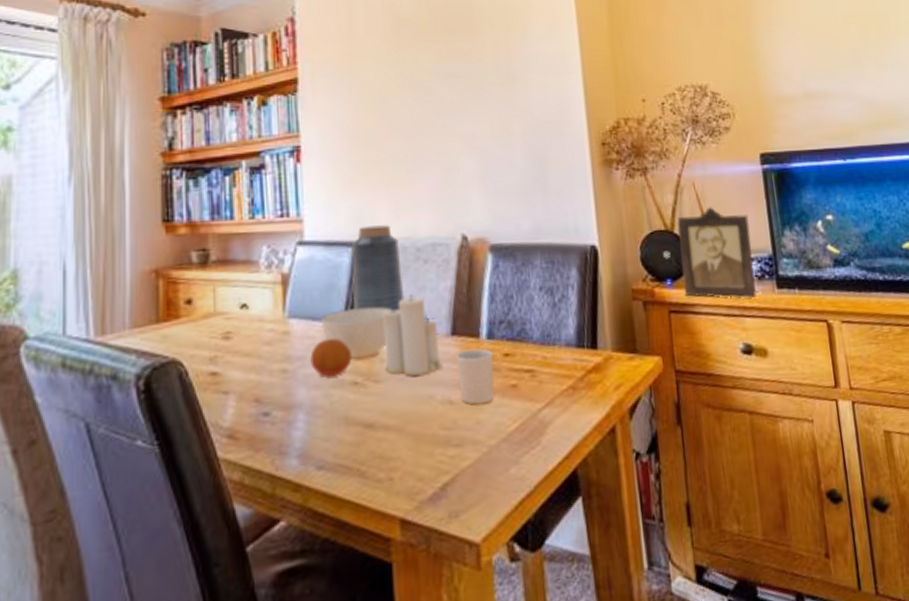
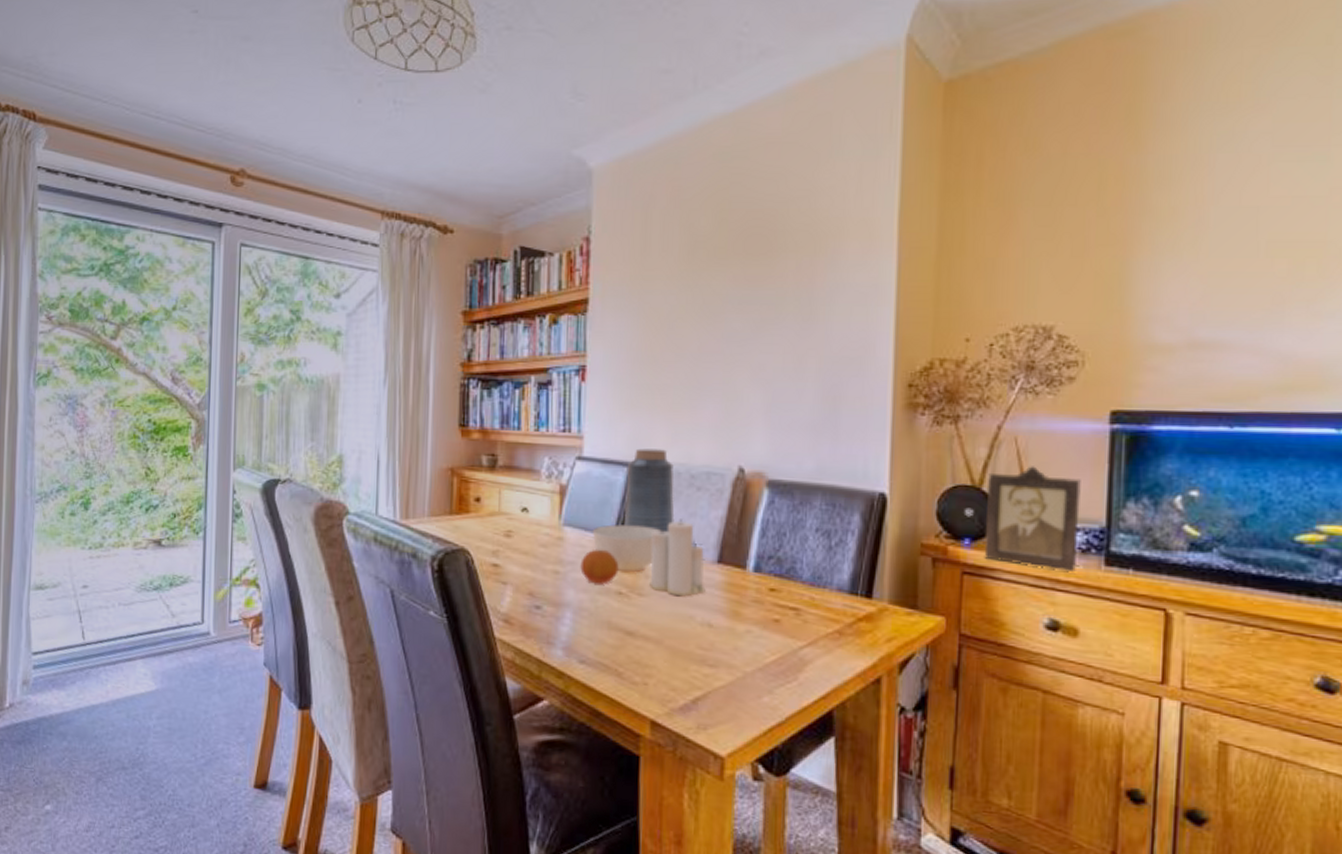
mug: present [456,348,495,405] -> none [719,579,758,633]

